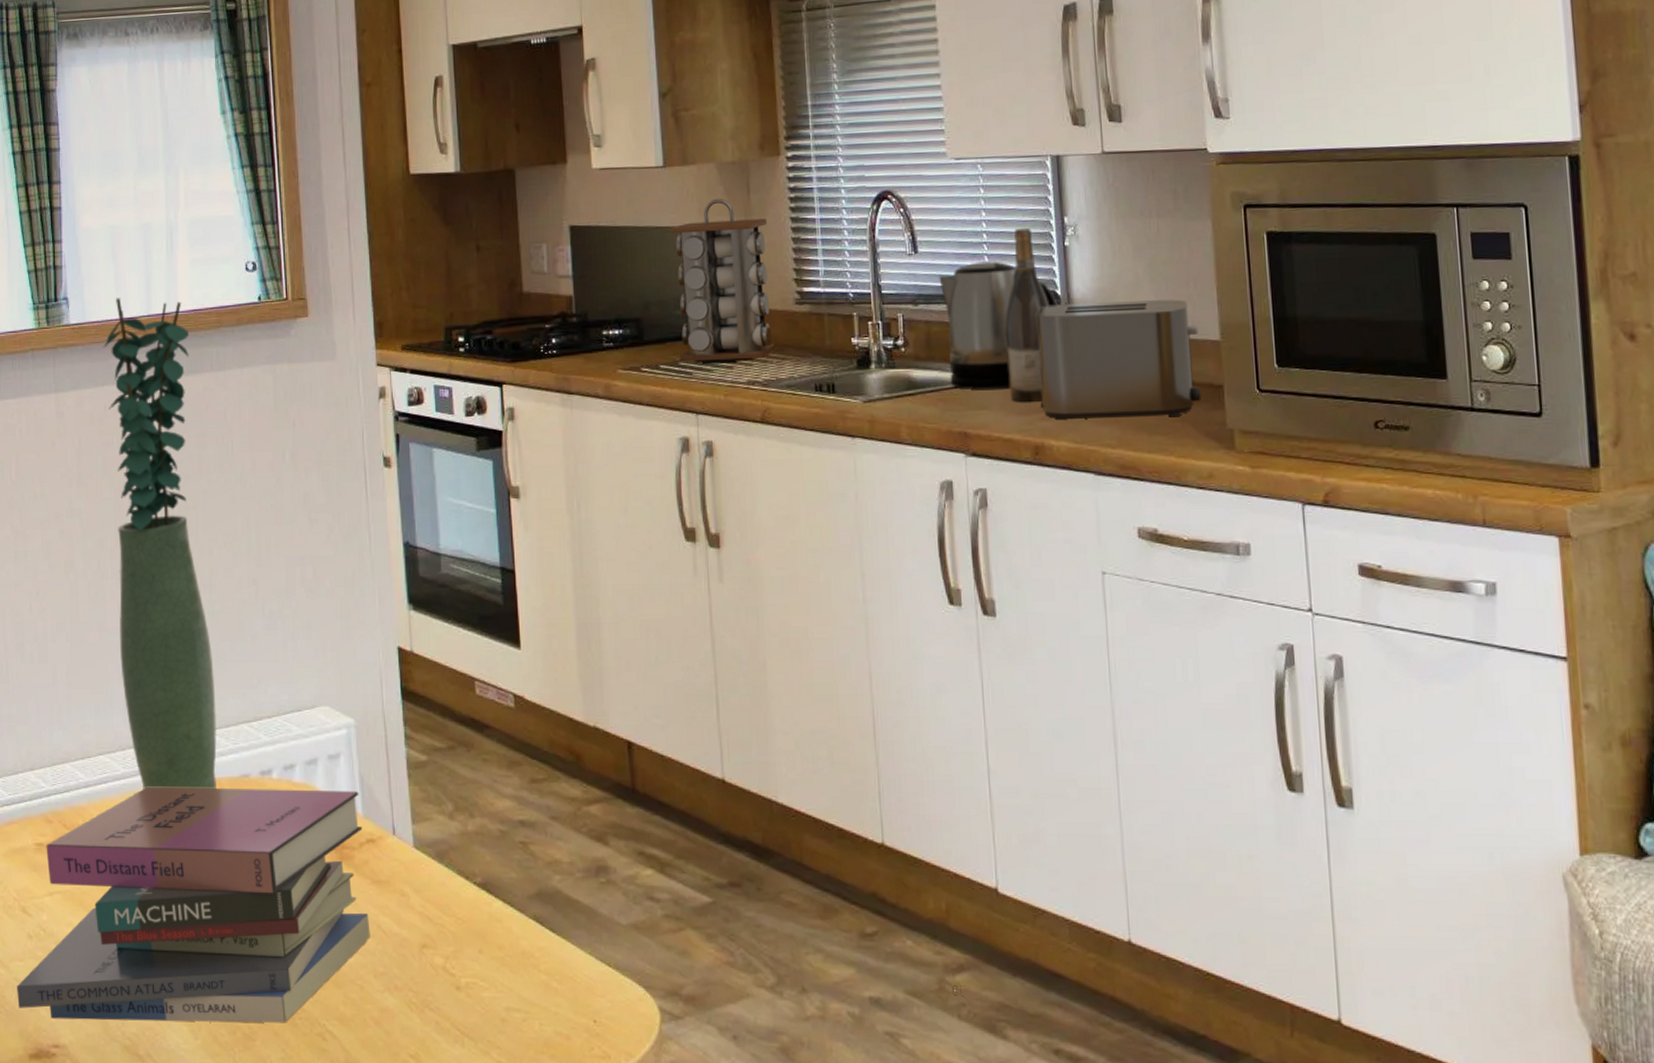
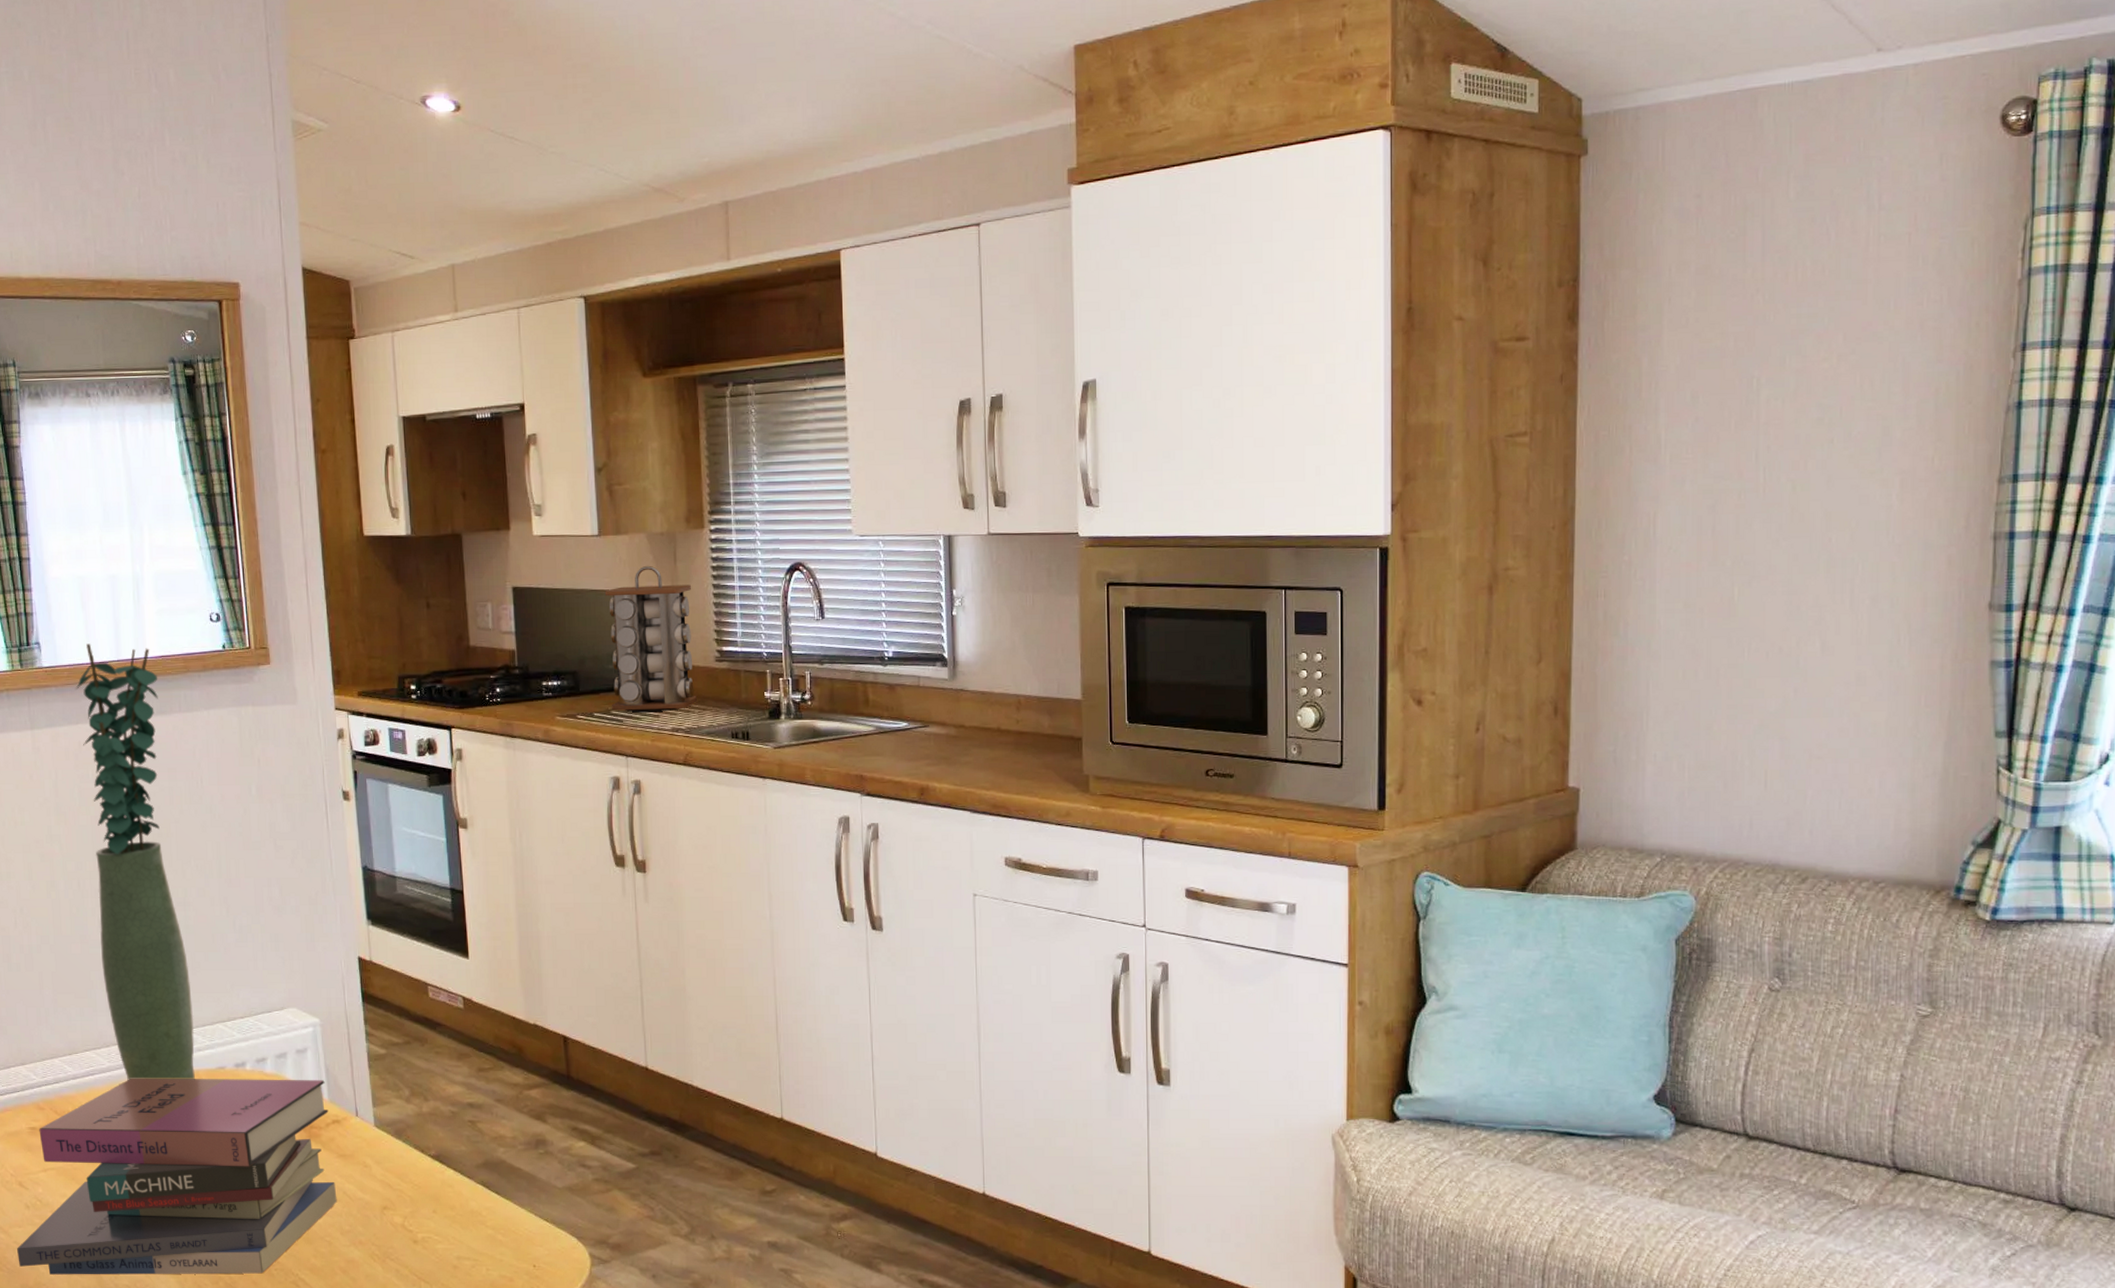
kettle: present [939,261,1057,388] -> none [842,627,944,738]
wine bottle: present [1004,227,1050,402] -> none [898,598,938,750]
toaster: present [1036,299,1201,421] -> none [926,664,1063,766]

